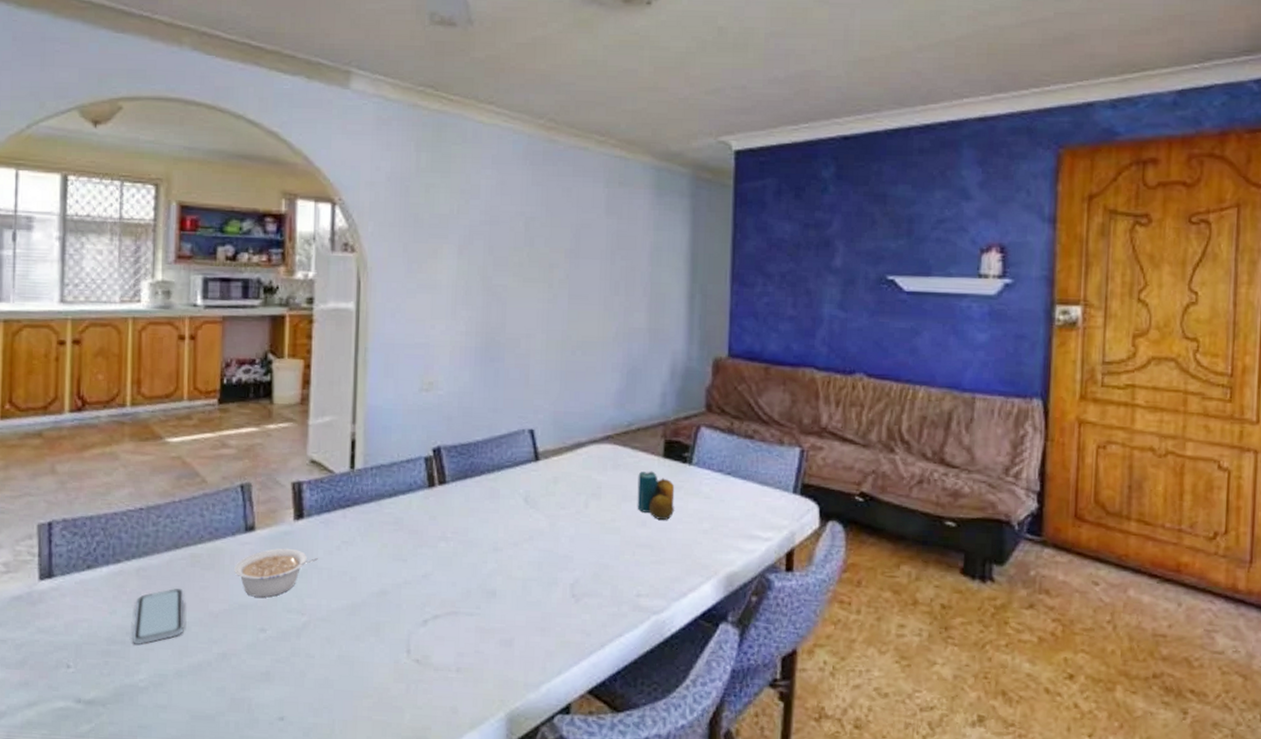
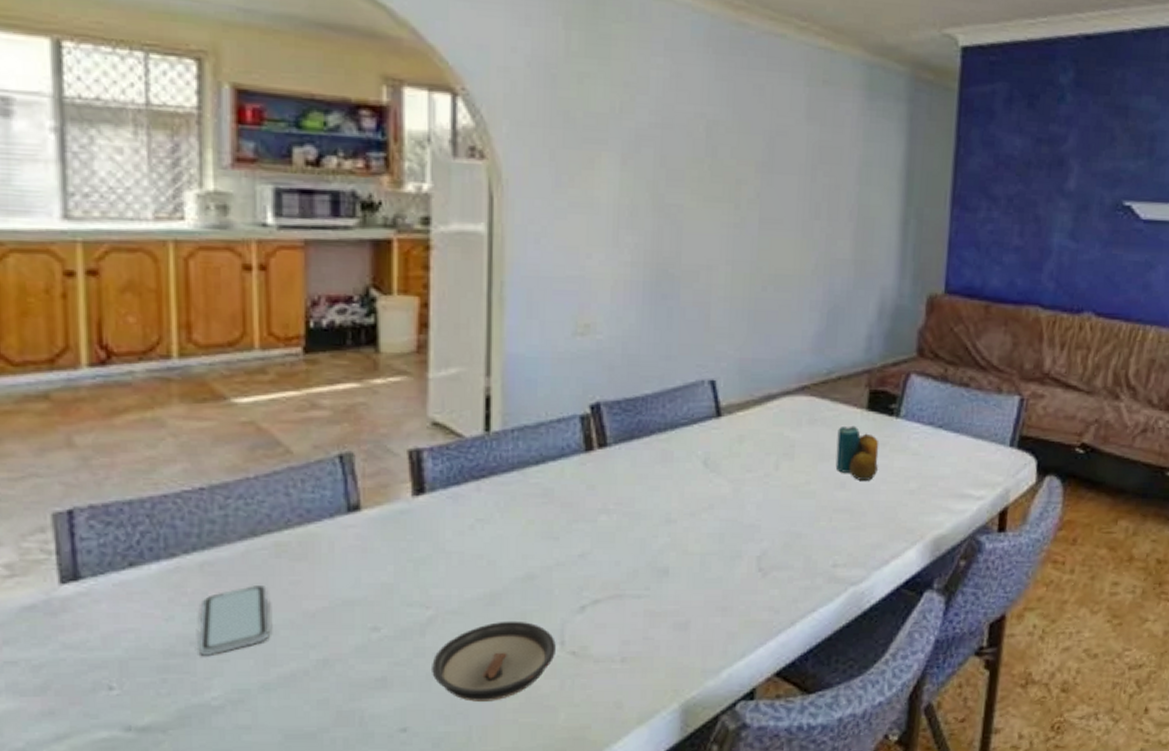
legume: present [234,548,318,598] -> none [335,530,445,590]
saucer: none [305,629,403,699] -> present [432,621,556,702]

